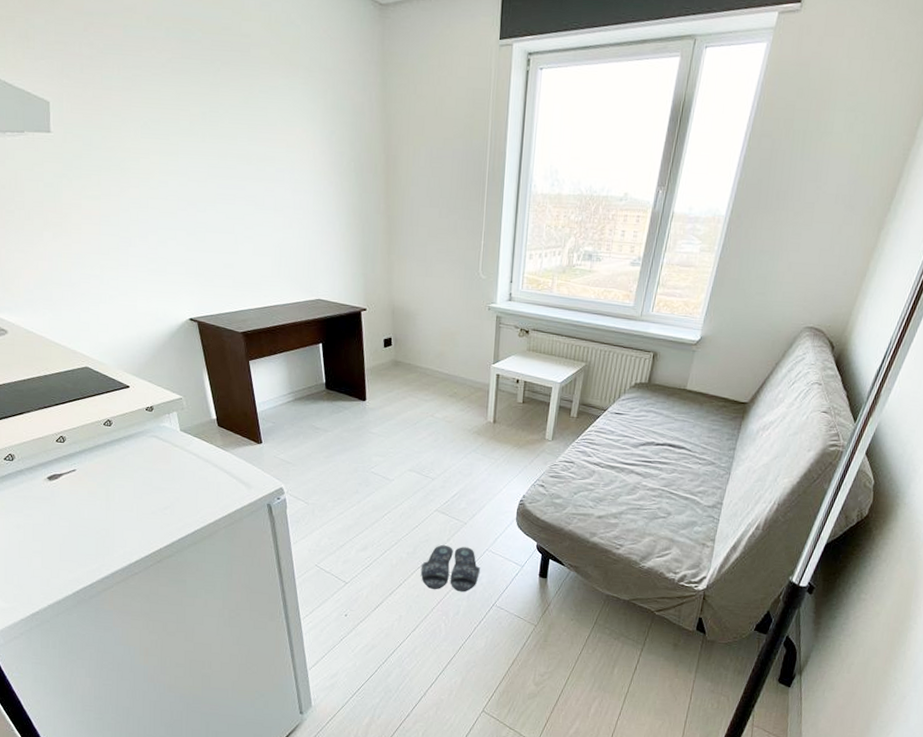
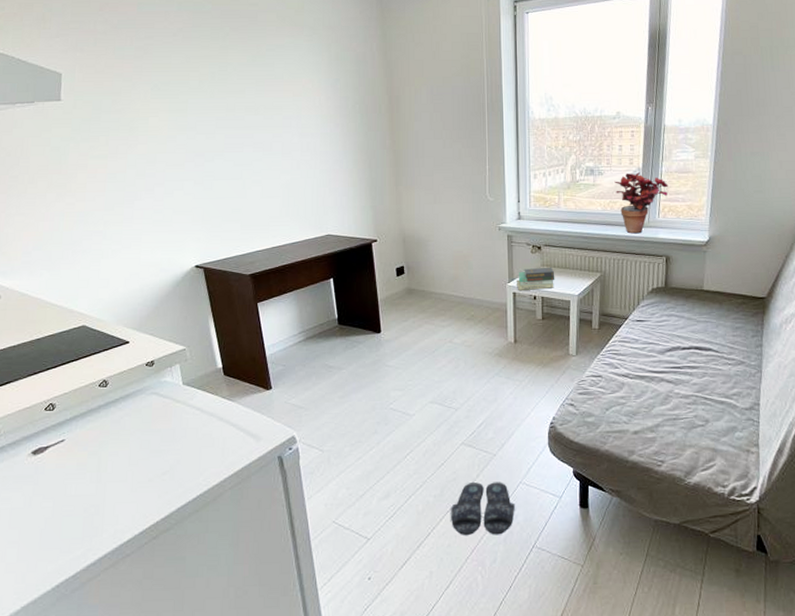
books: none [501,351,540,374] -> present [517,267,555,290]
potted plant: none [612,261,667,327] -> present [614,172,668,234]

